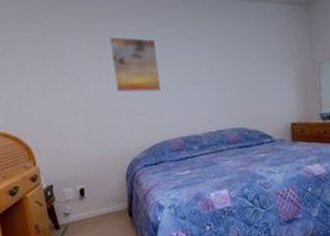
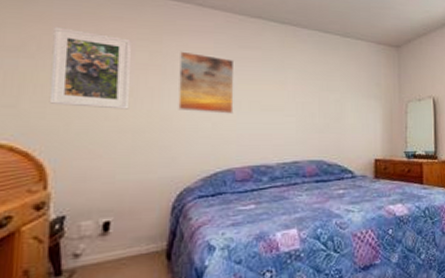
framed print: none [10,28,80,97] -> present [49,27,132,110]

